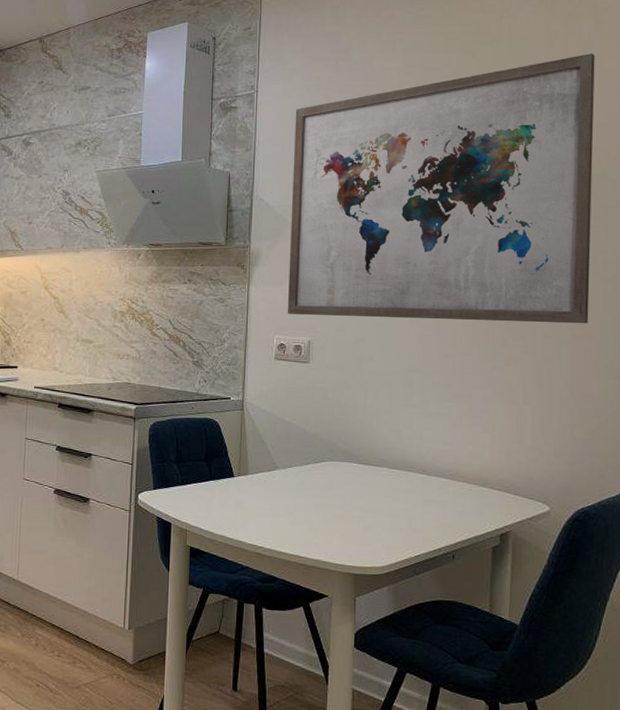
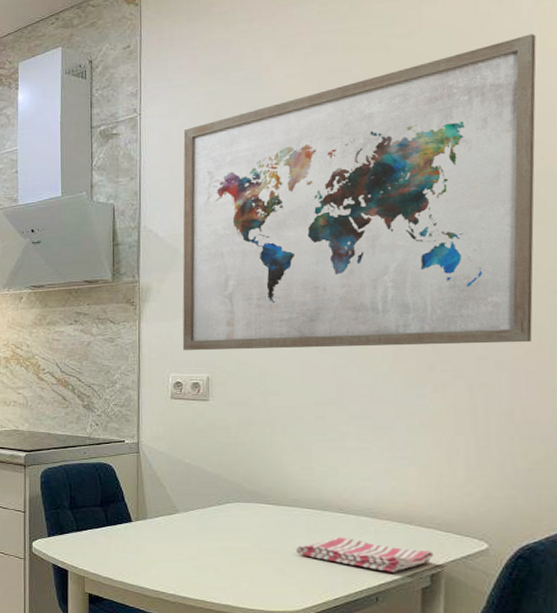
dish towel: none [383,496,503,531] -> present [295,537,434,572]

